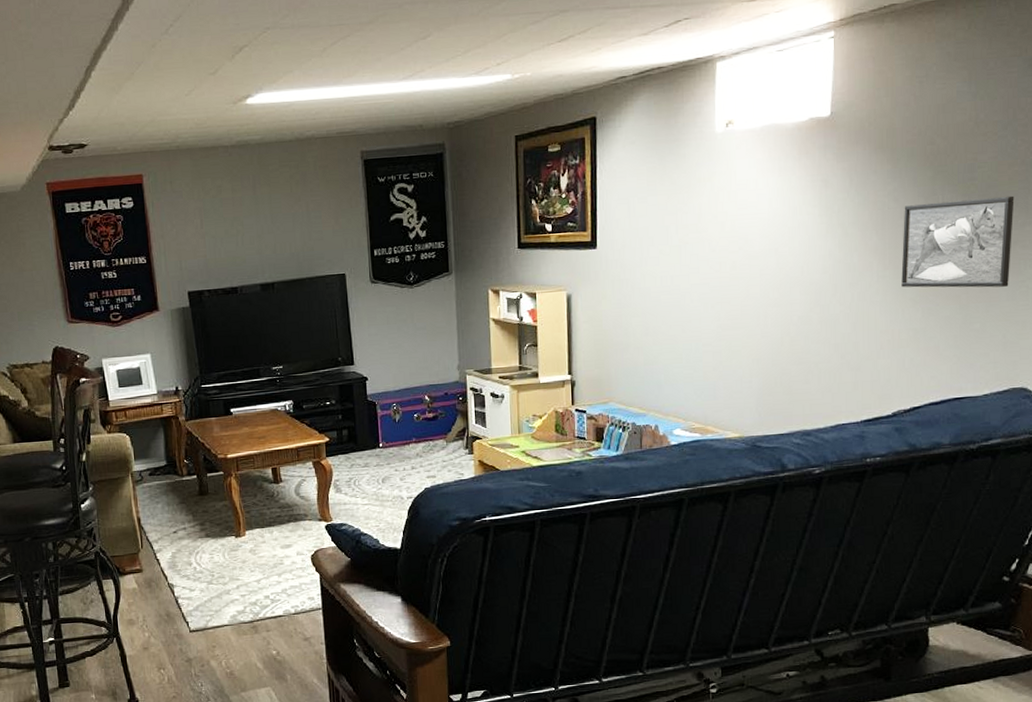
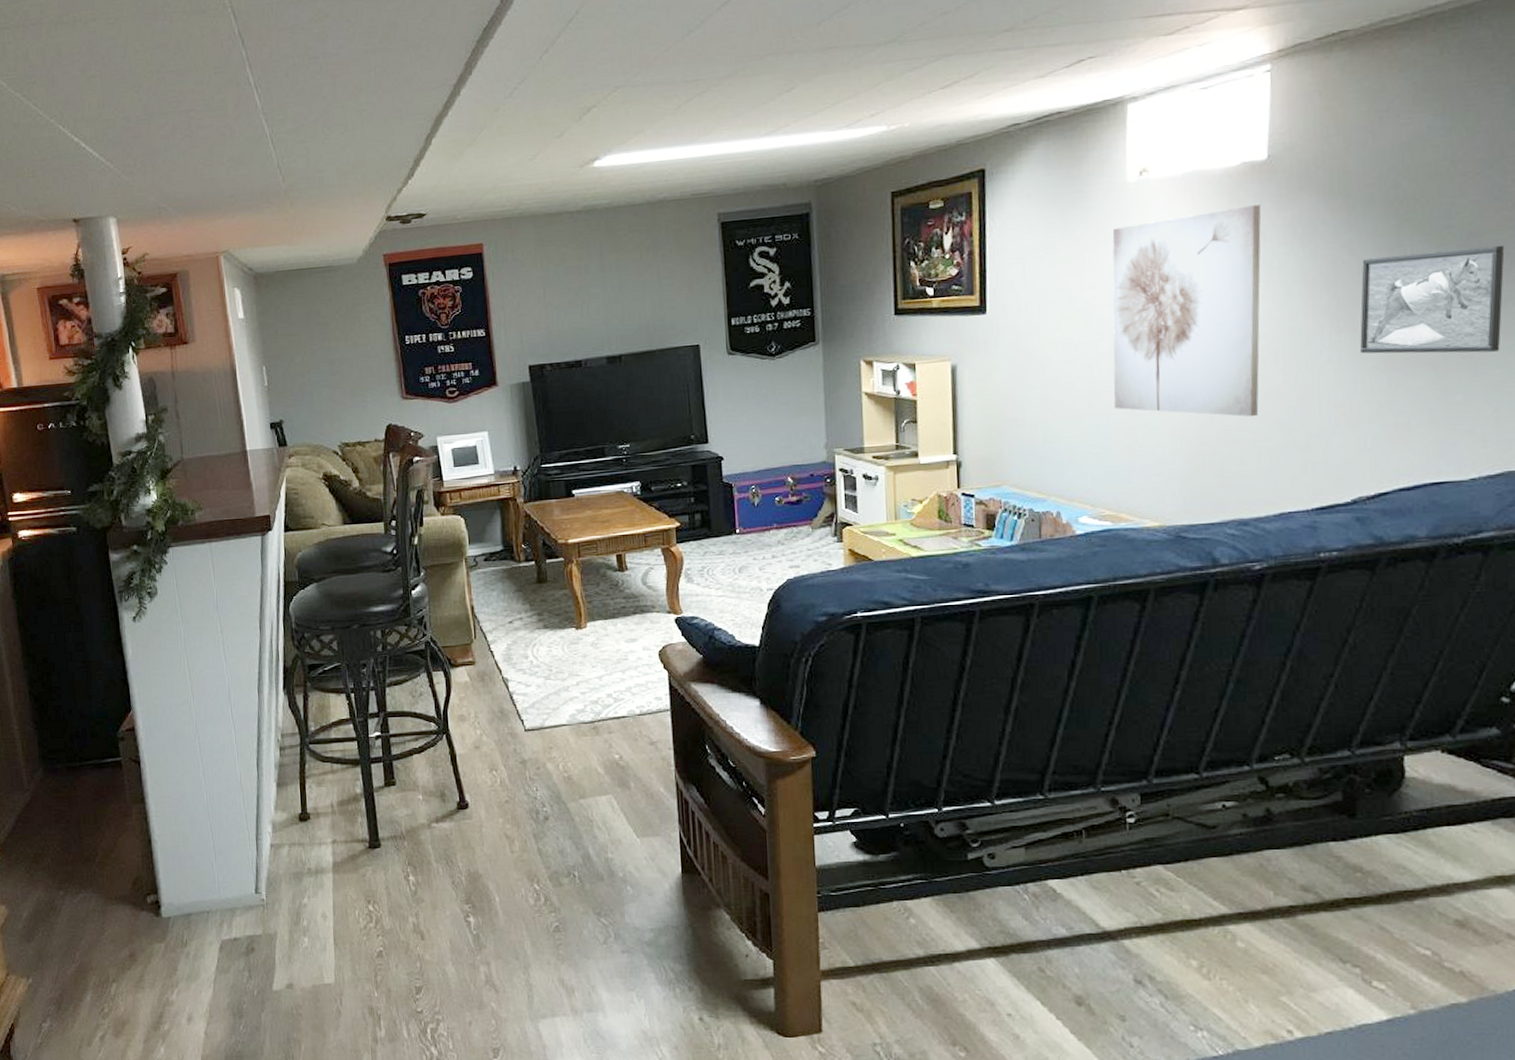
wall art: none [702,156,825,342] -> present [1112,205,1262,417]

